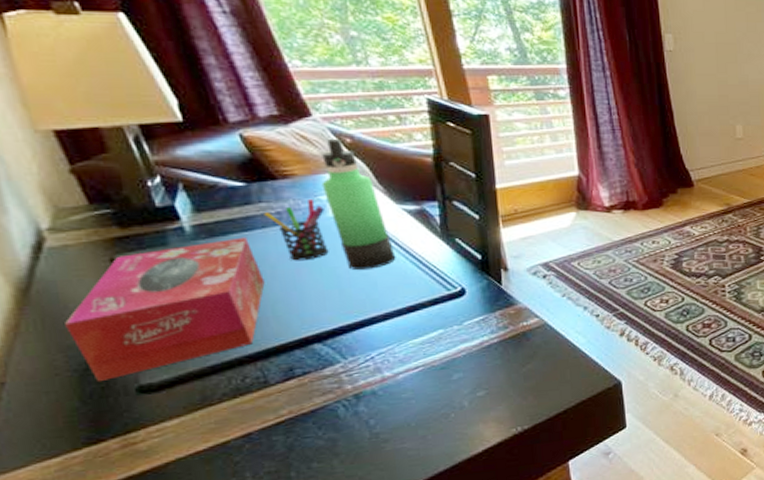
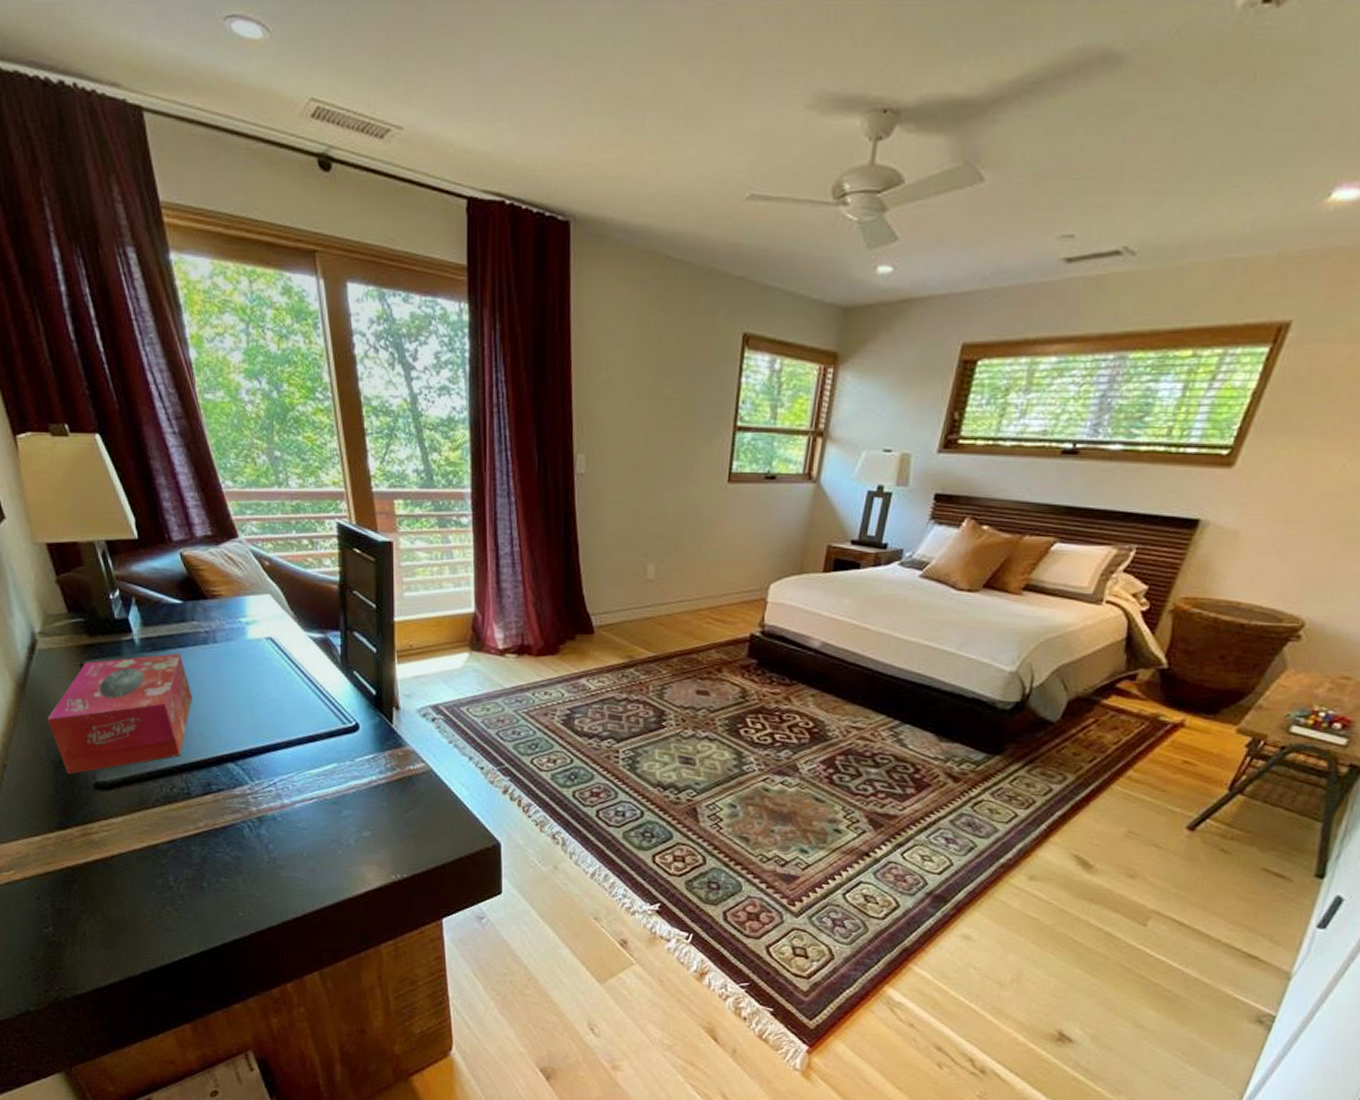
pen holder: present [263,198,329,261] -> none [195,620,245,681]
thermos bottle: present [321,138,396,270] -> none [242,560,301,695]

